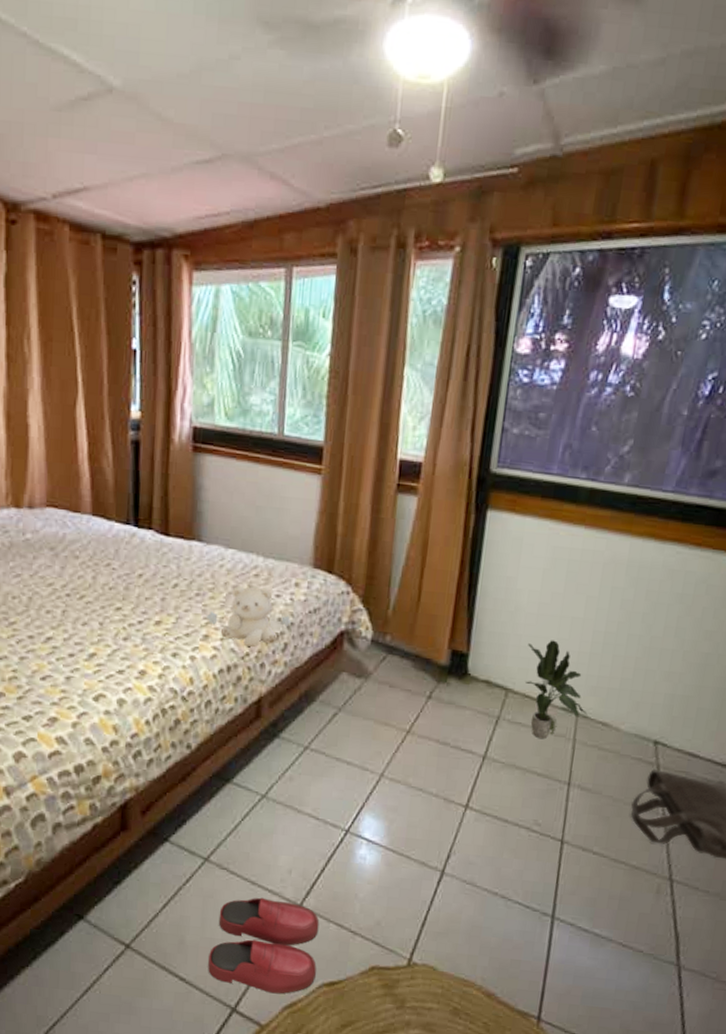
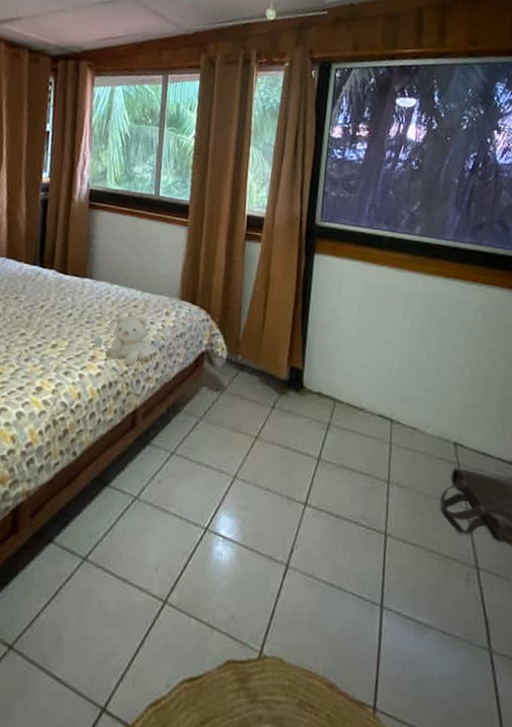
slippers: present [208,897,320,994] -> none [82,594,182,692]
potted plant: present [526,640,588,740] -> none [350,358,400,443]

